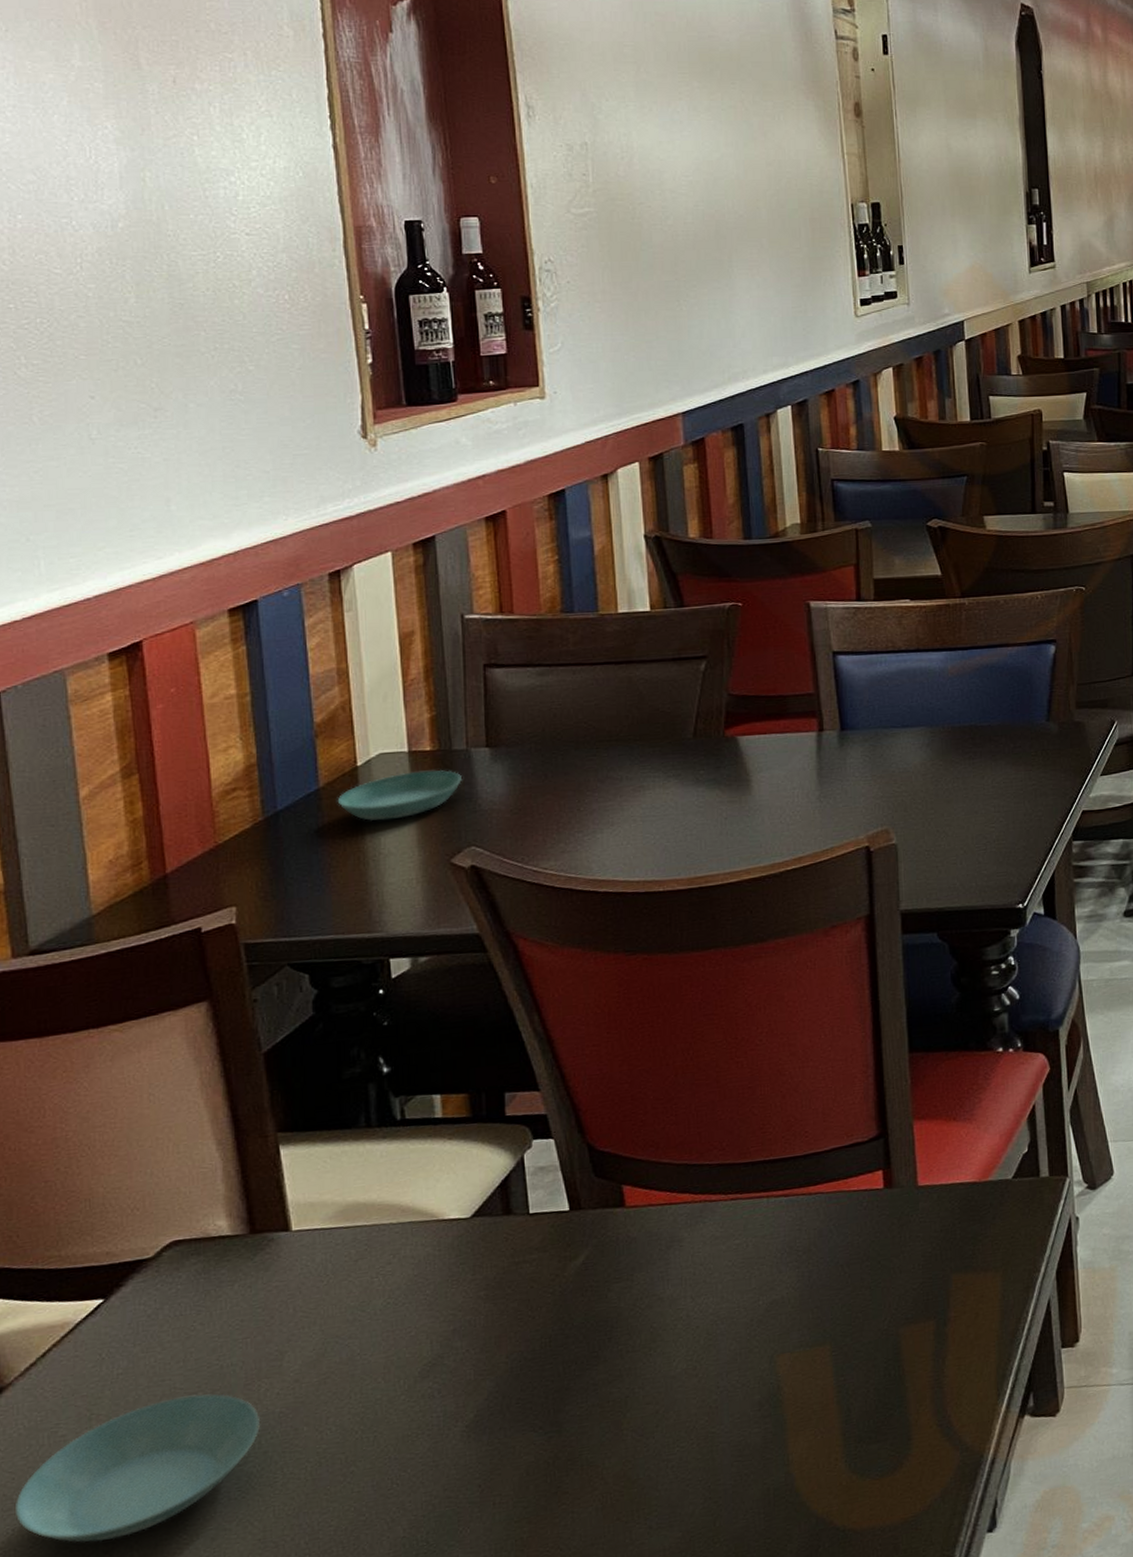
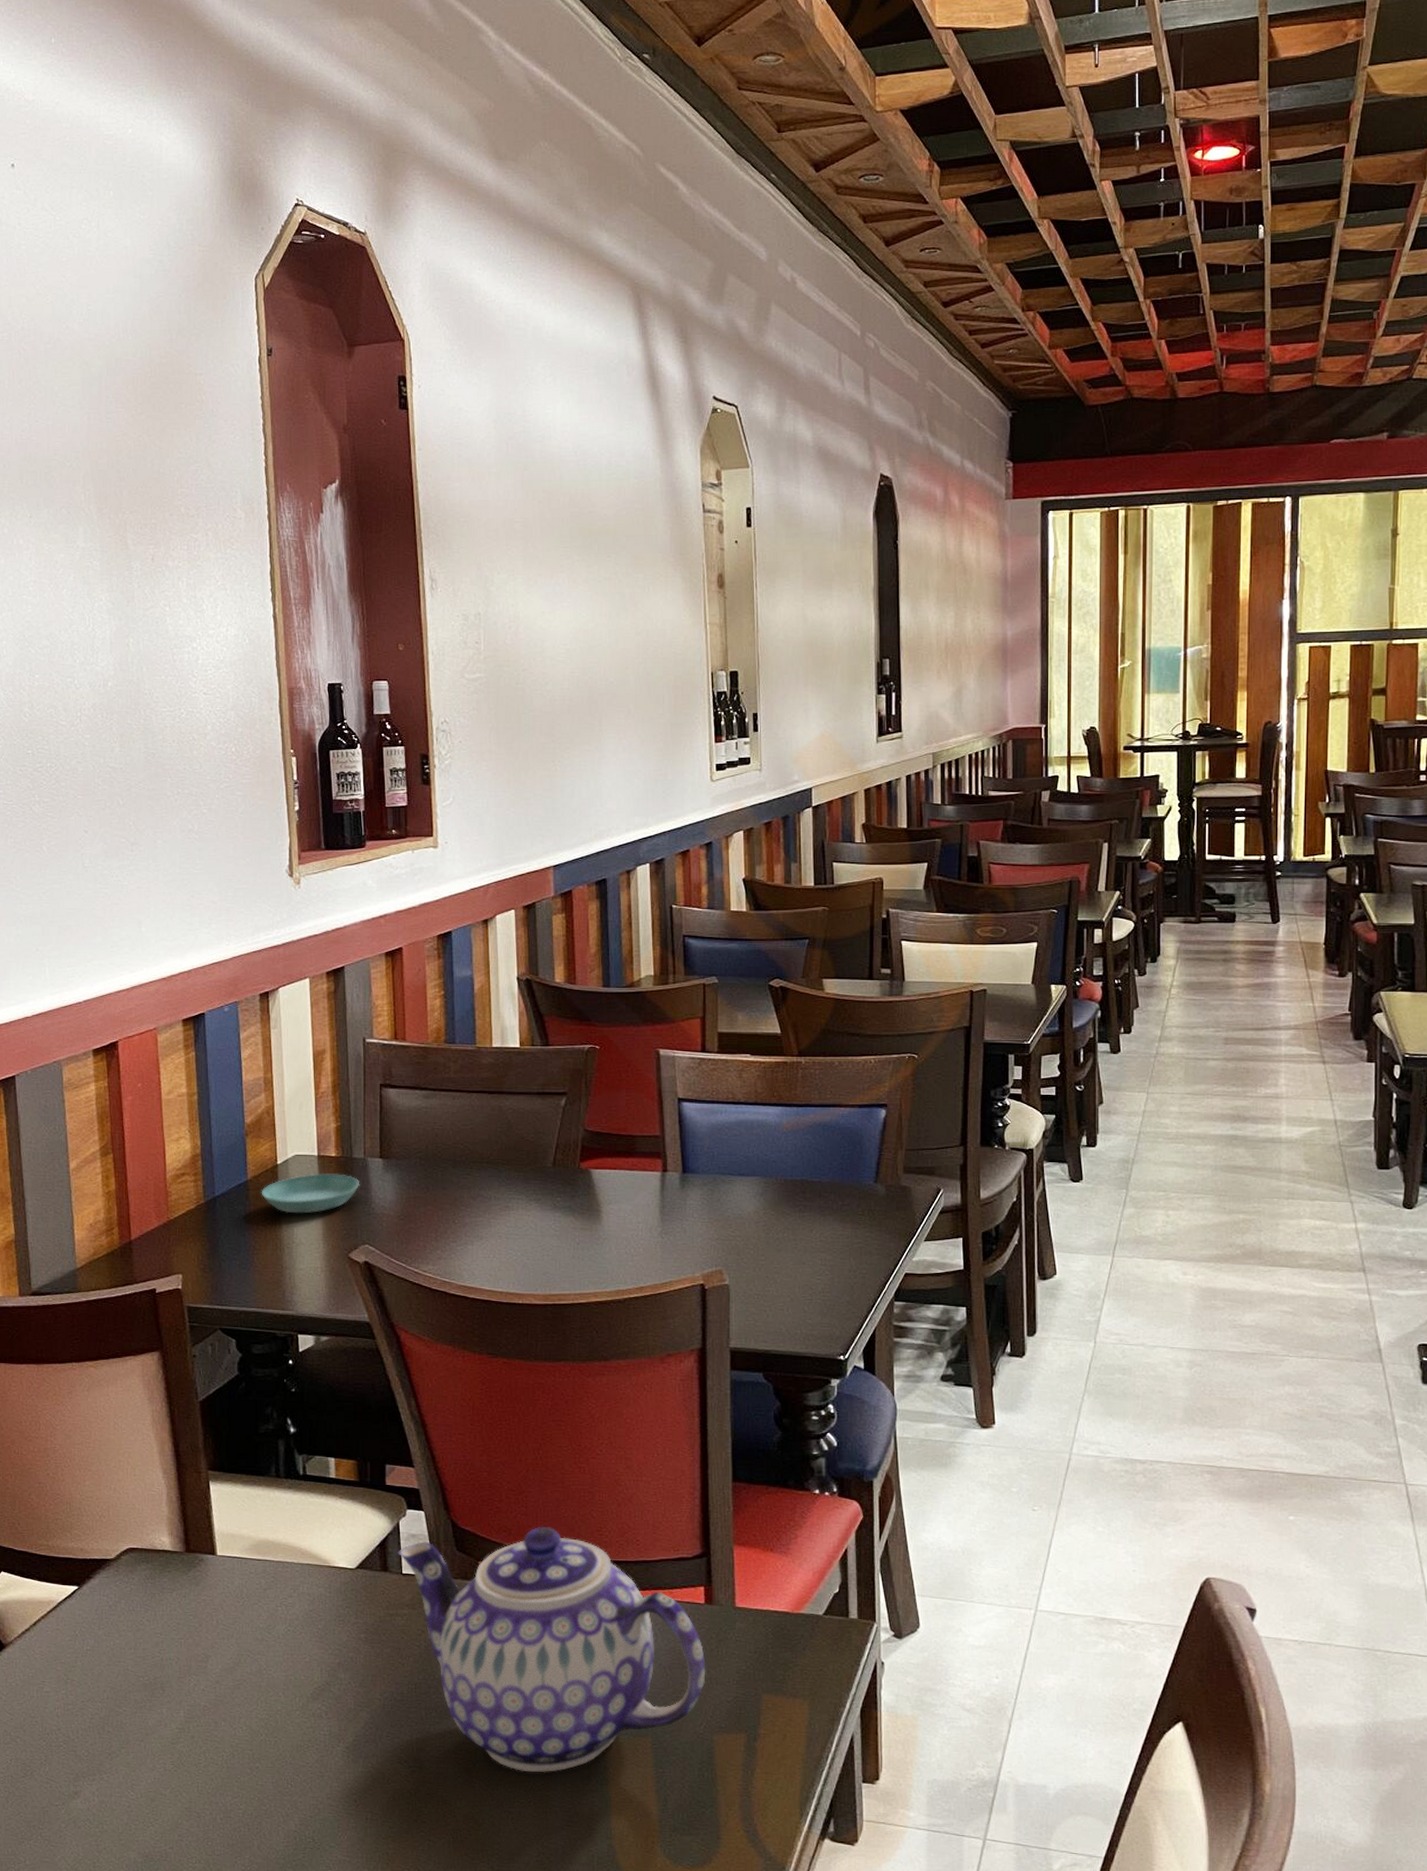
saucer: present [16,1394,261,1542] -> none [13,1678,190,1784]
teapot: none [523,1133,889,1412] -> present [398,1527,706,1773]

